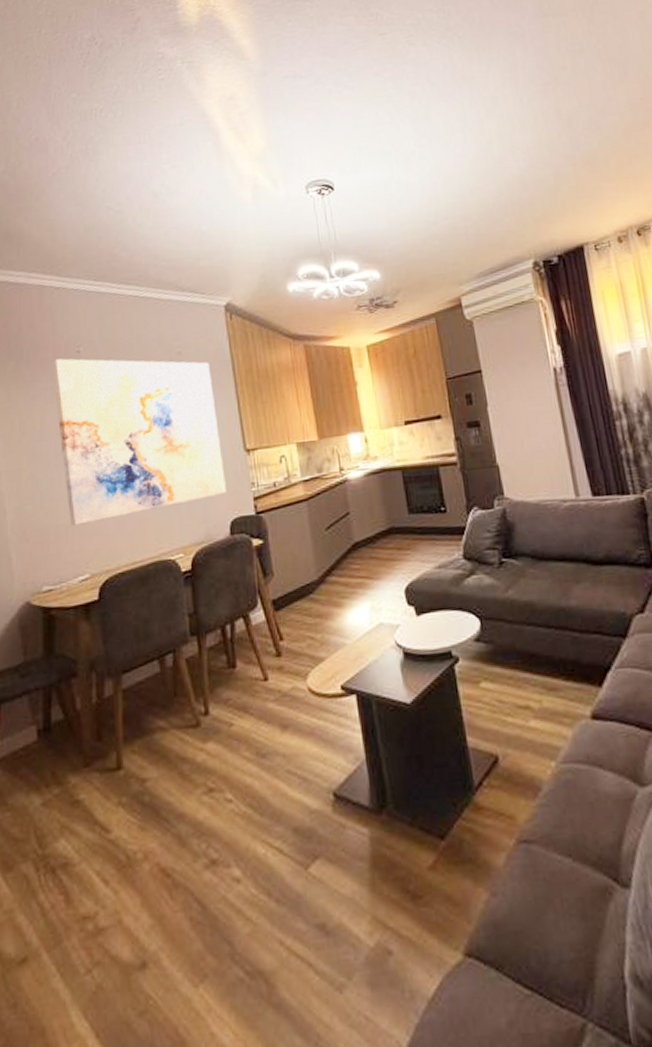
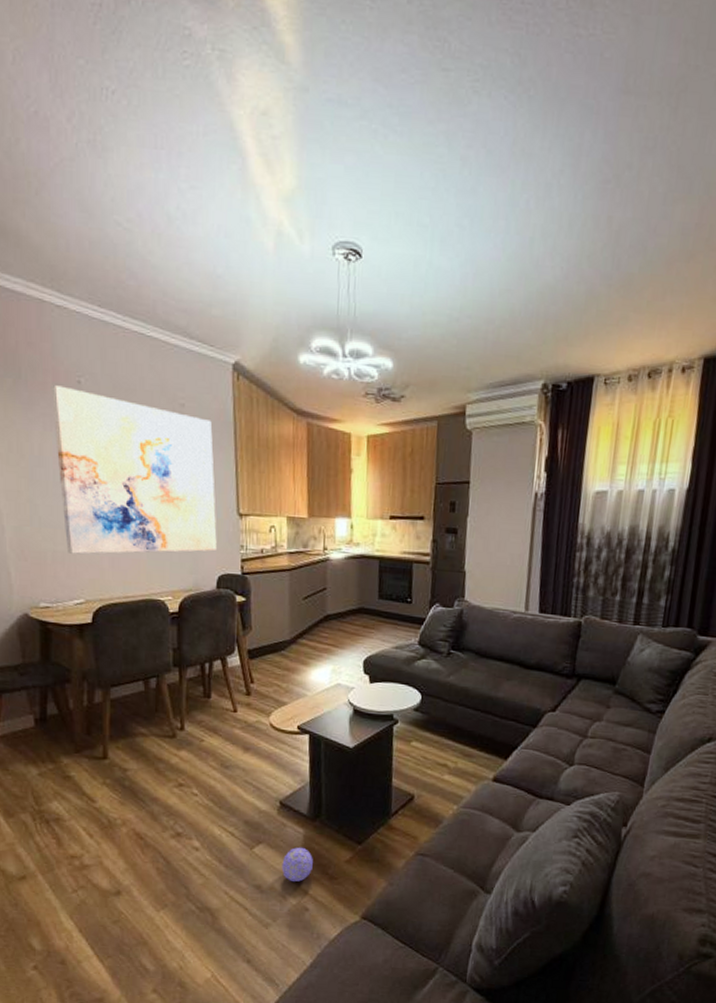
ball: none [347,855,388,911] -> present [281,847,313,882]

